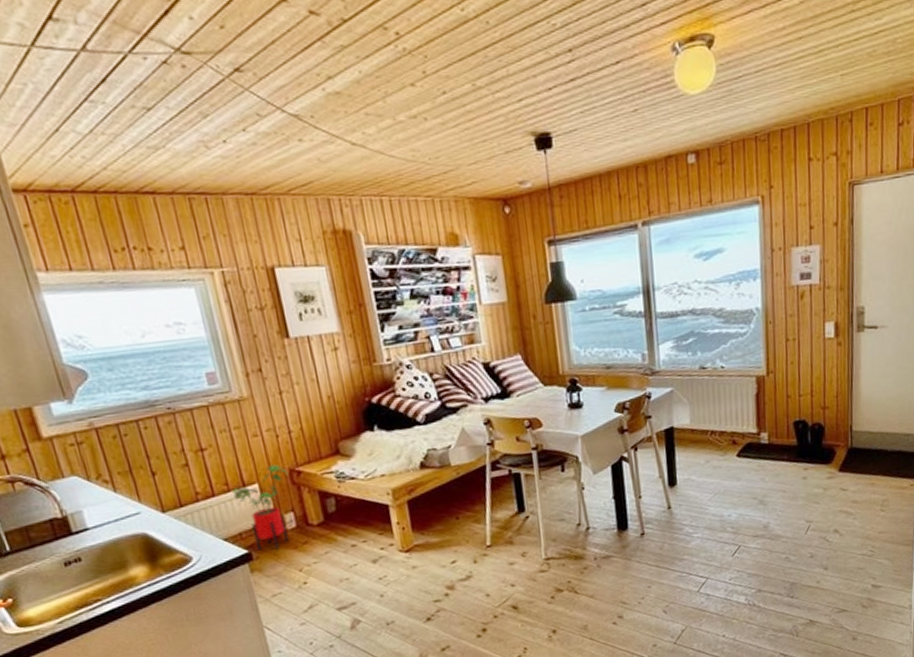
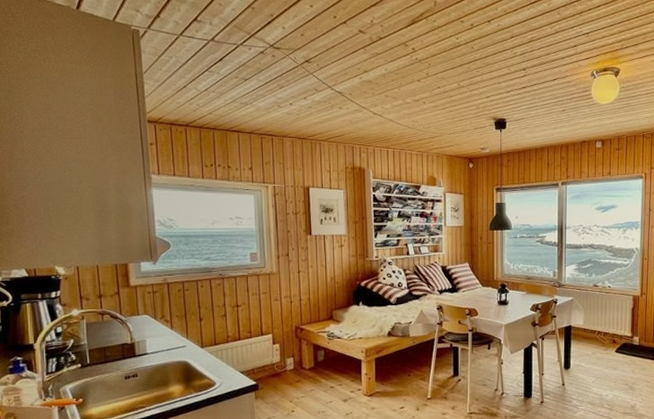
house plant: present [231,464,289,551] -> none [252,322,295,384]

